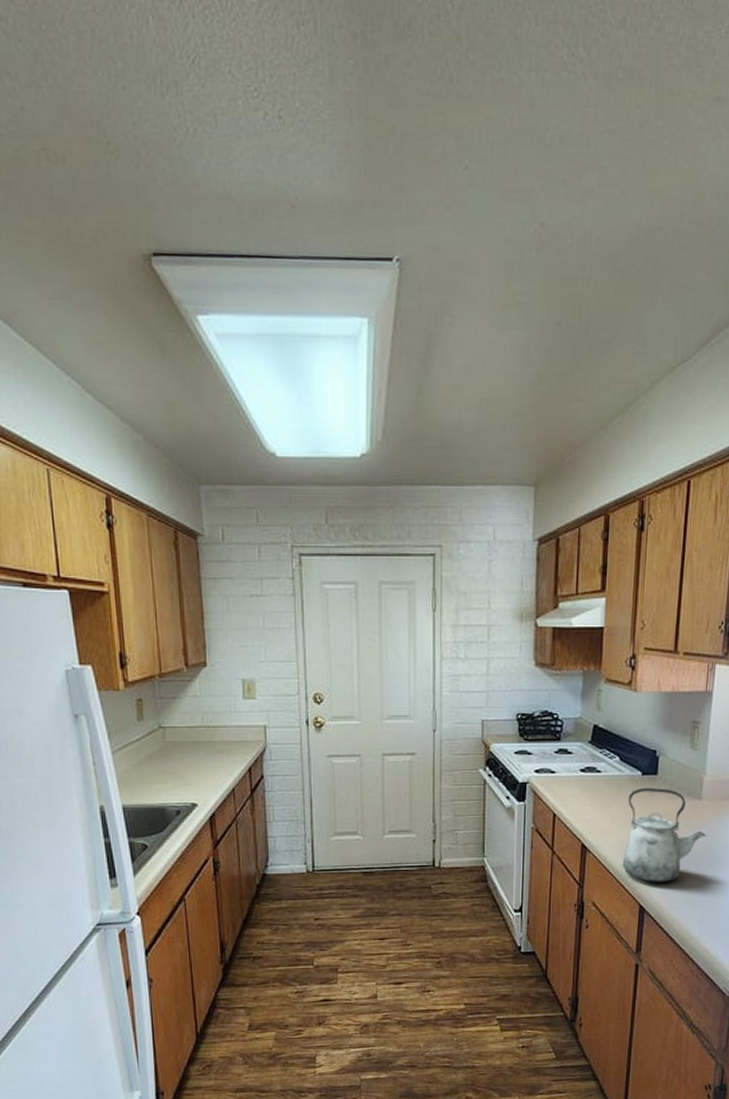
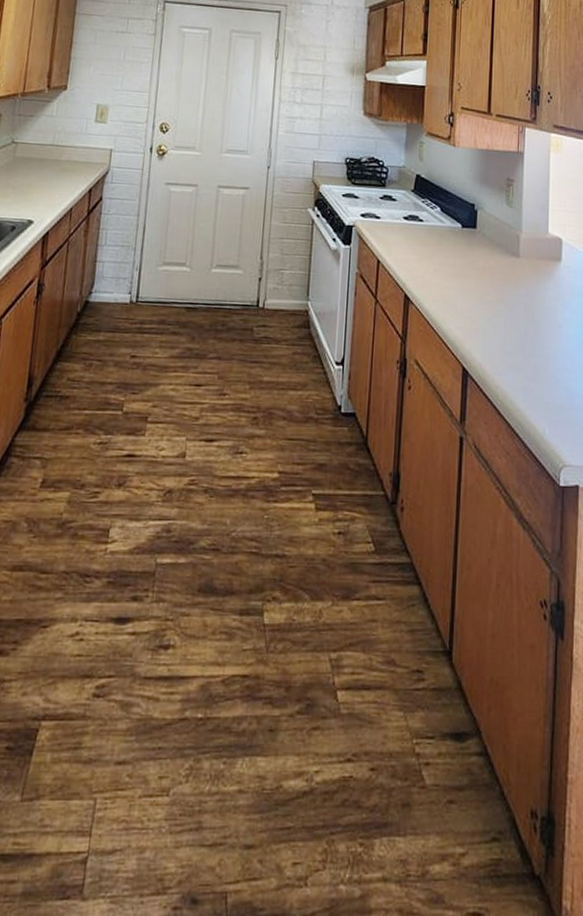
kettle: present [622,788,707,883] -> none [444,240,526,344]

